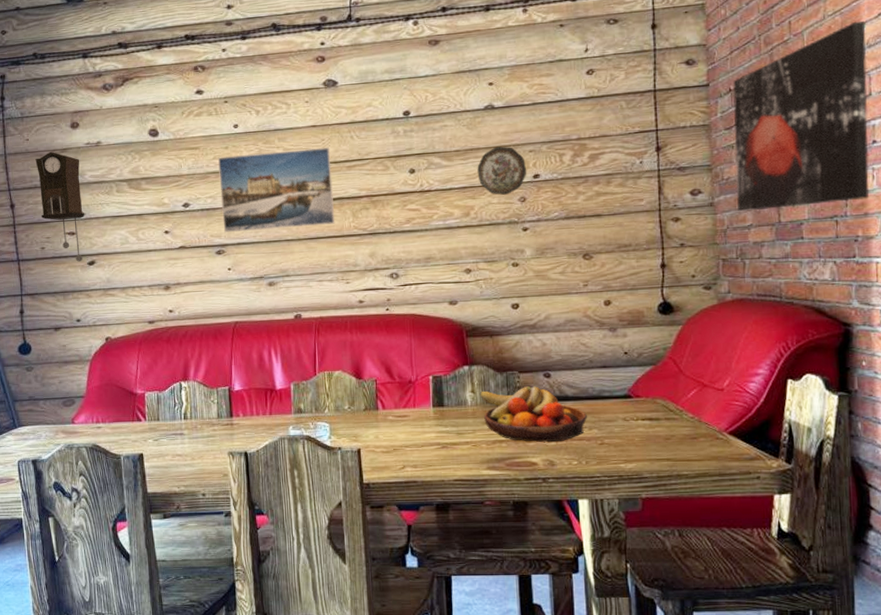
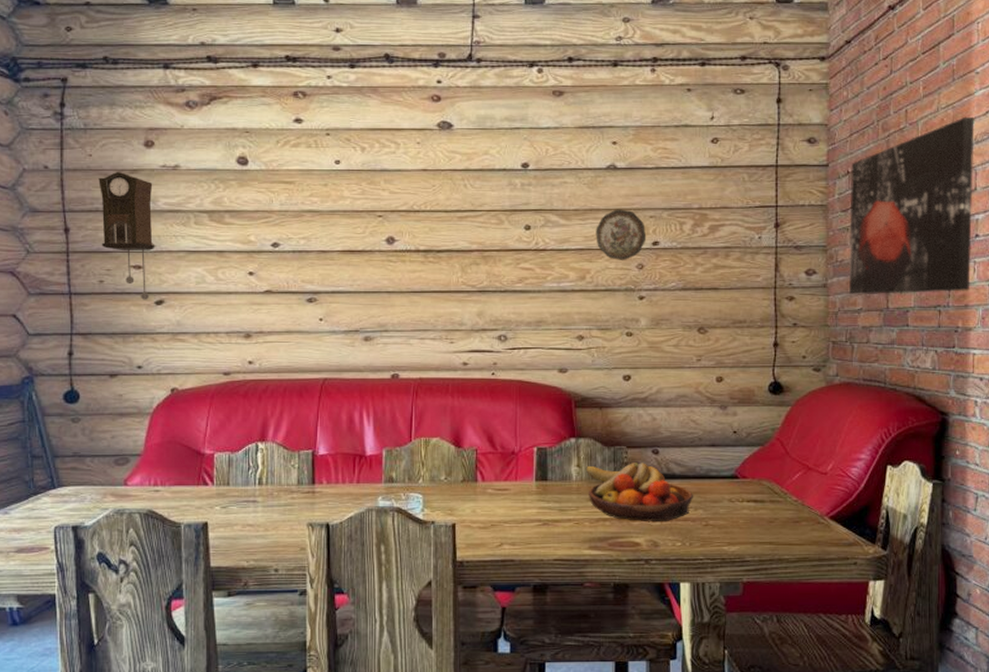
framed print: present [218,147,336,233] -> none [315,193,442,280]

